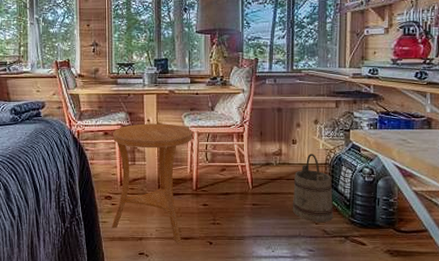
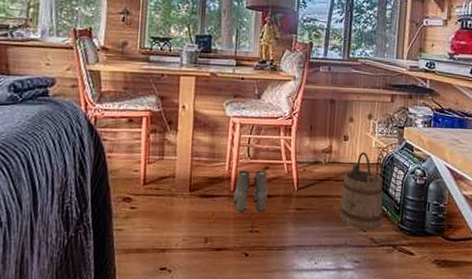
side table: present [111,123,193,243] -> none [128,110,235,255]
boots: none [196,172,226,207] -> present [233,170,268,212]

